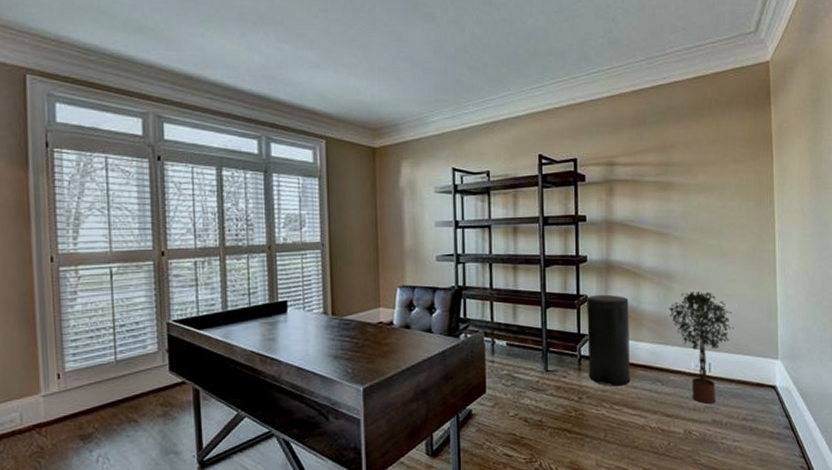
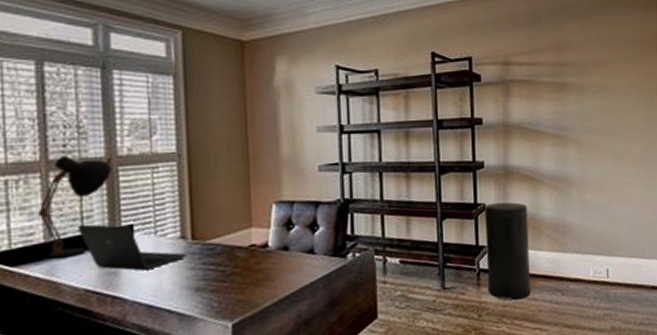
desk lamp: none [217,243,271,325] -> present [38,155,111,259]
laptop: none [246,299,328,339] -> present [78,224,187,271]
potted tree: present [669,291,734,404] -> none [567,195,629,311]

